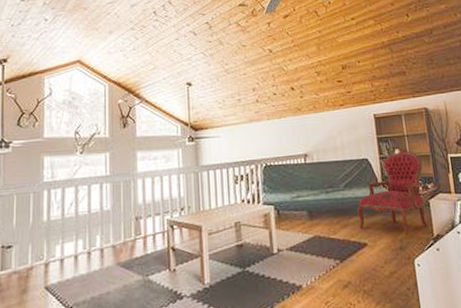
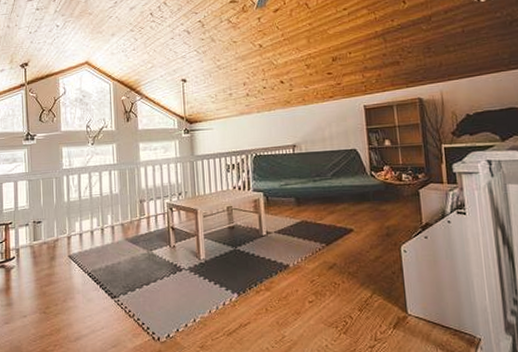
armchair: present [357,148,428,236] -> none [344,139,417,223]

